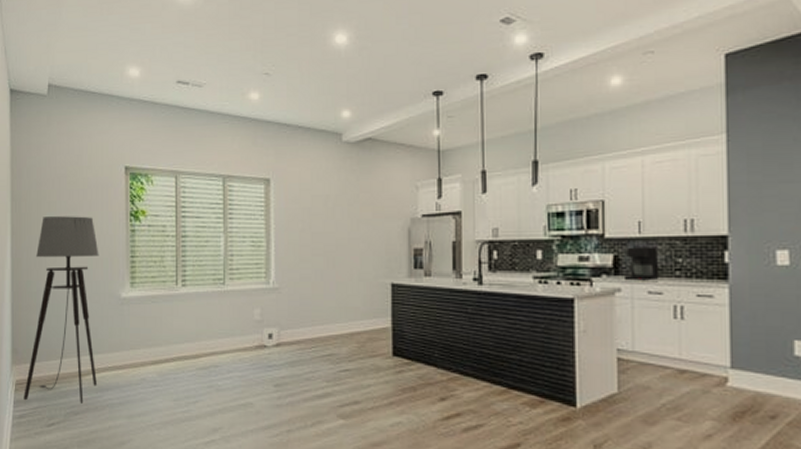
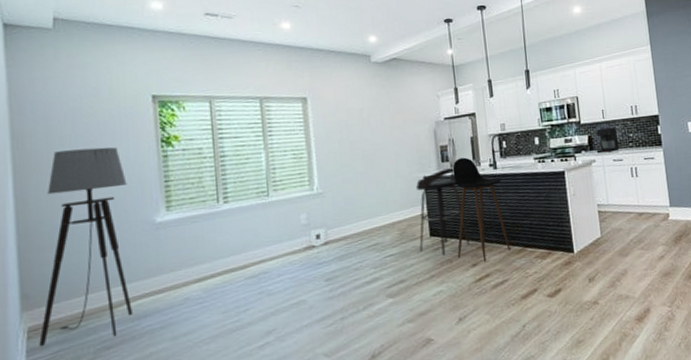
bar stool: none [380,277,440,381] -> present [415,168,471,256]
bar stool: none [423,266,490,399] -> present [453,157,511,263]

